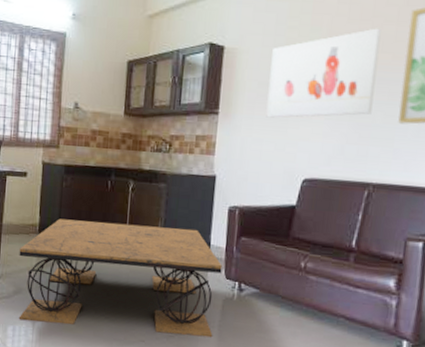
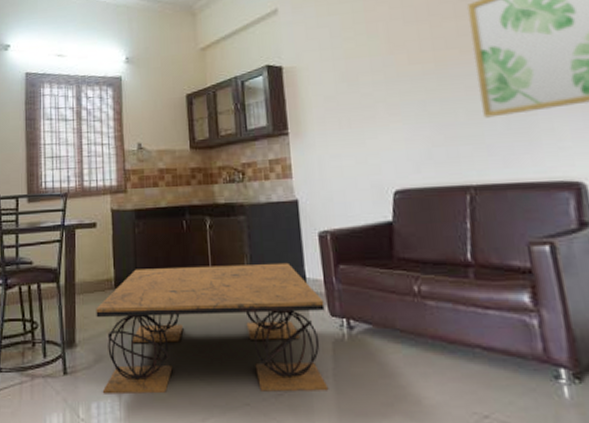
wall art: present [266,28,382,118] -> none [332,26,452,131]

